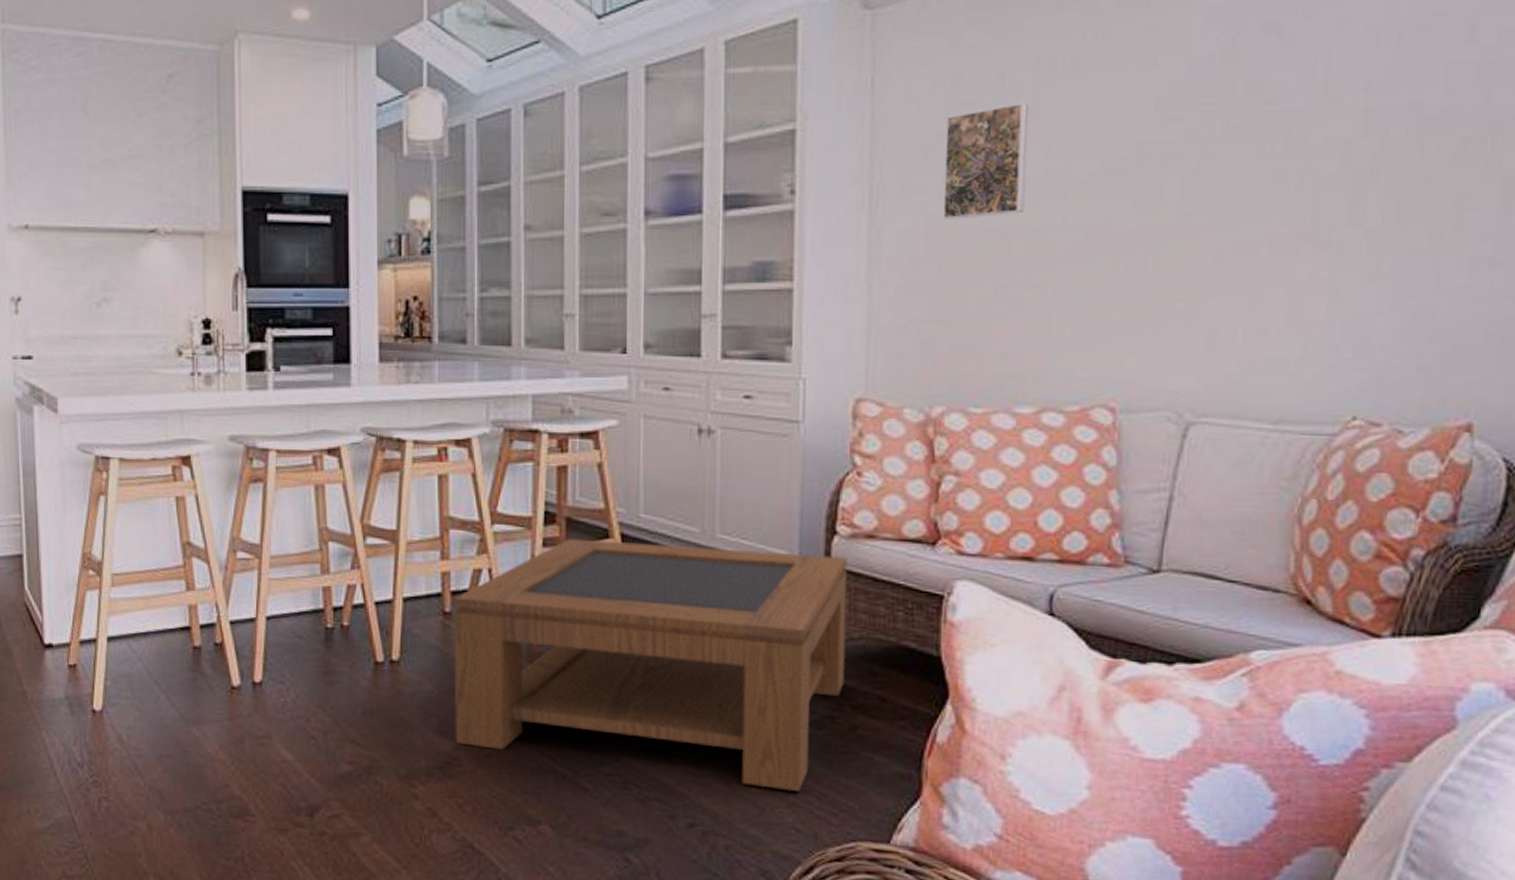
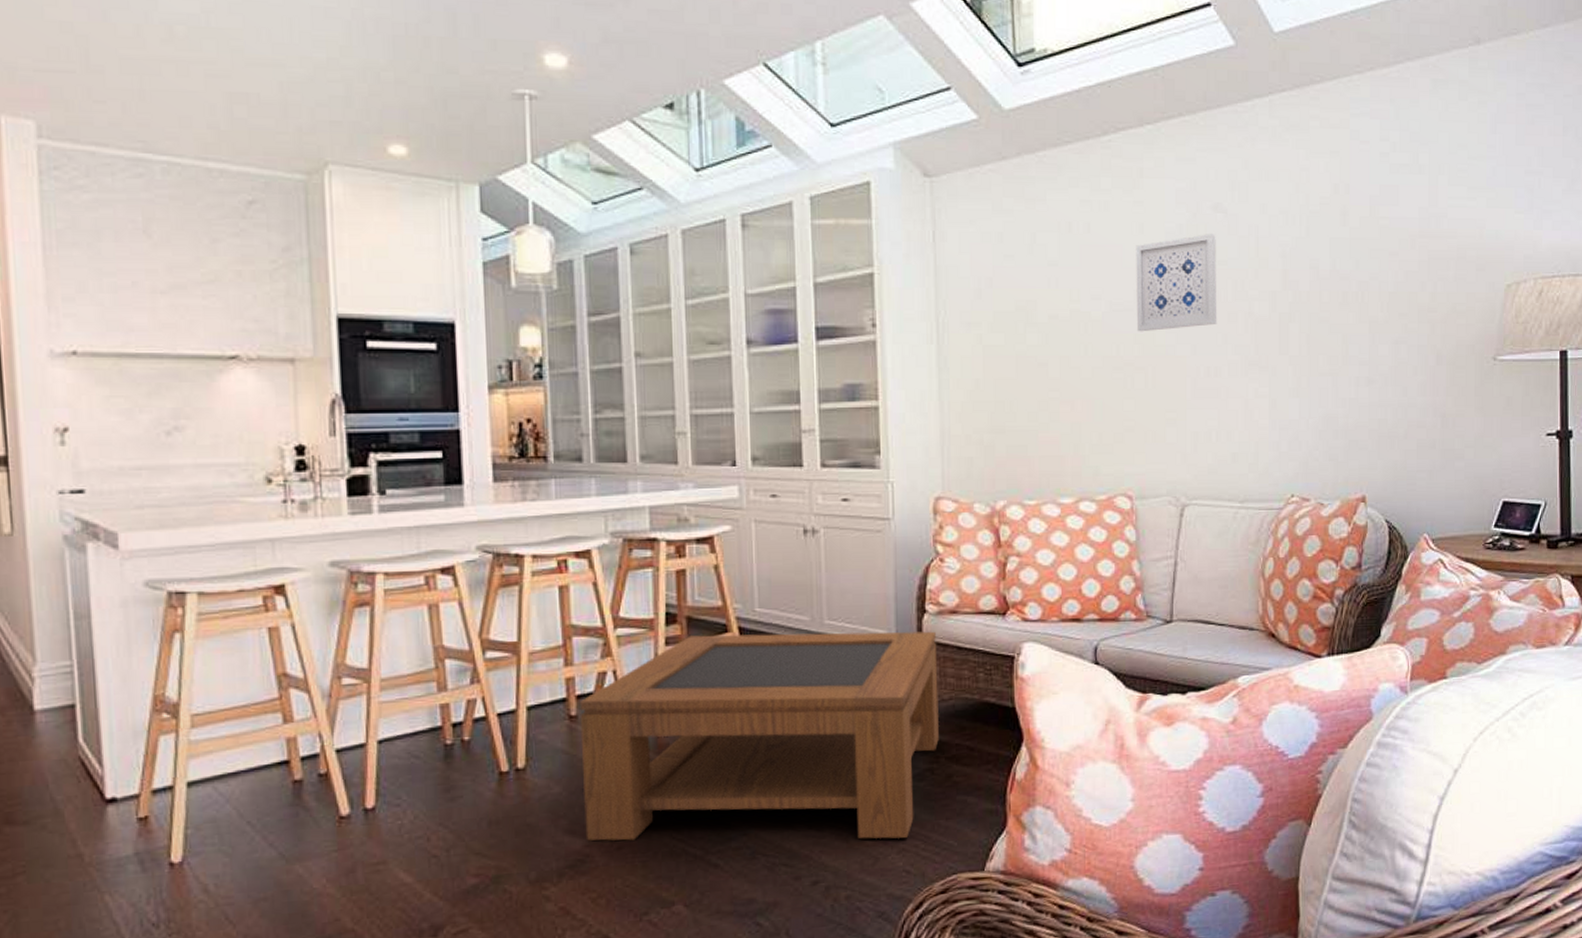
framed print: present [942,102,1028,220] -> none [994,256,1056,349]
wall art: none [1137,64,1264,197] -> present [1136,234,1217,332]

